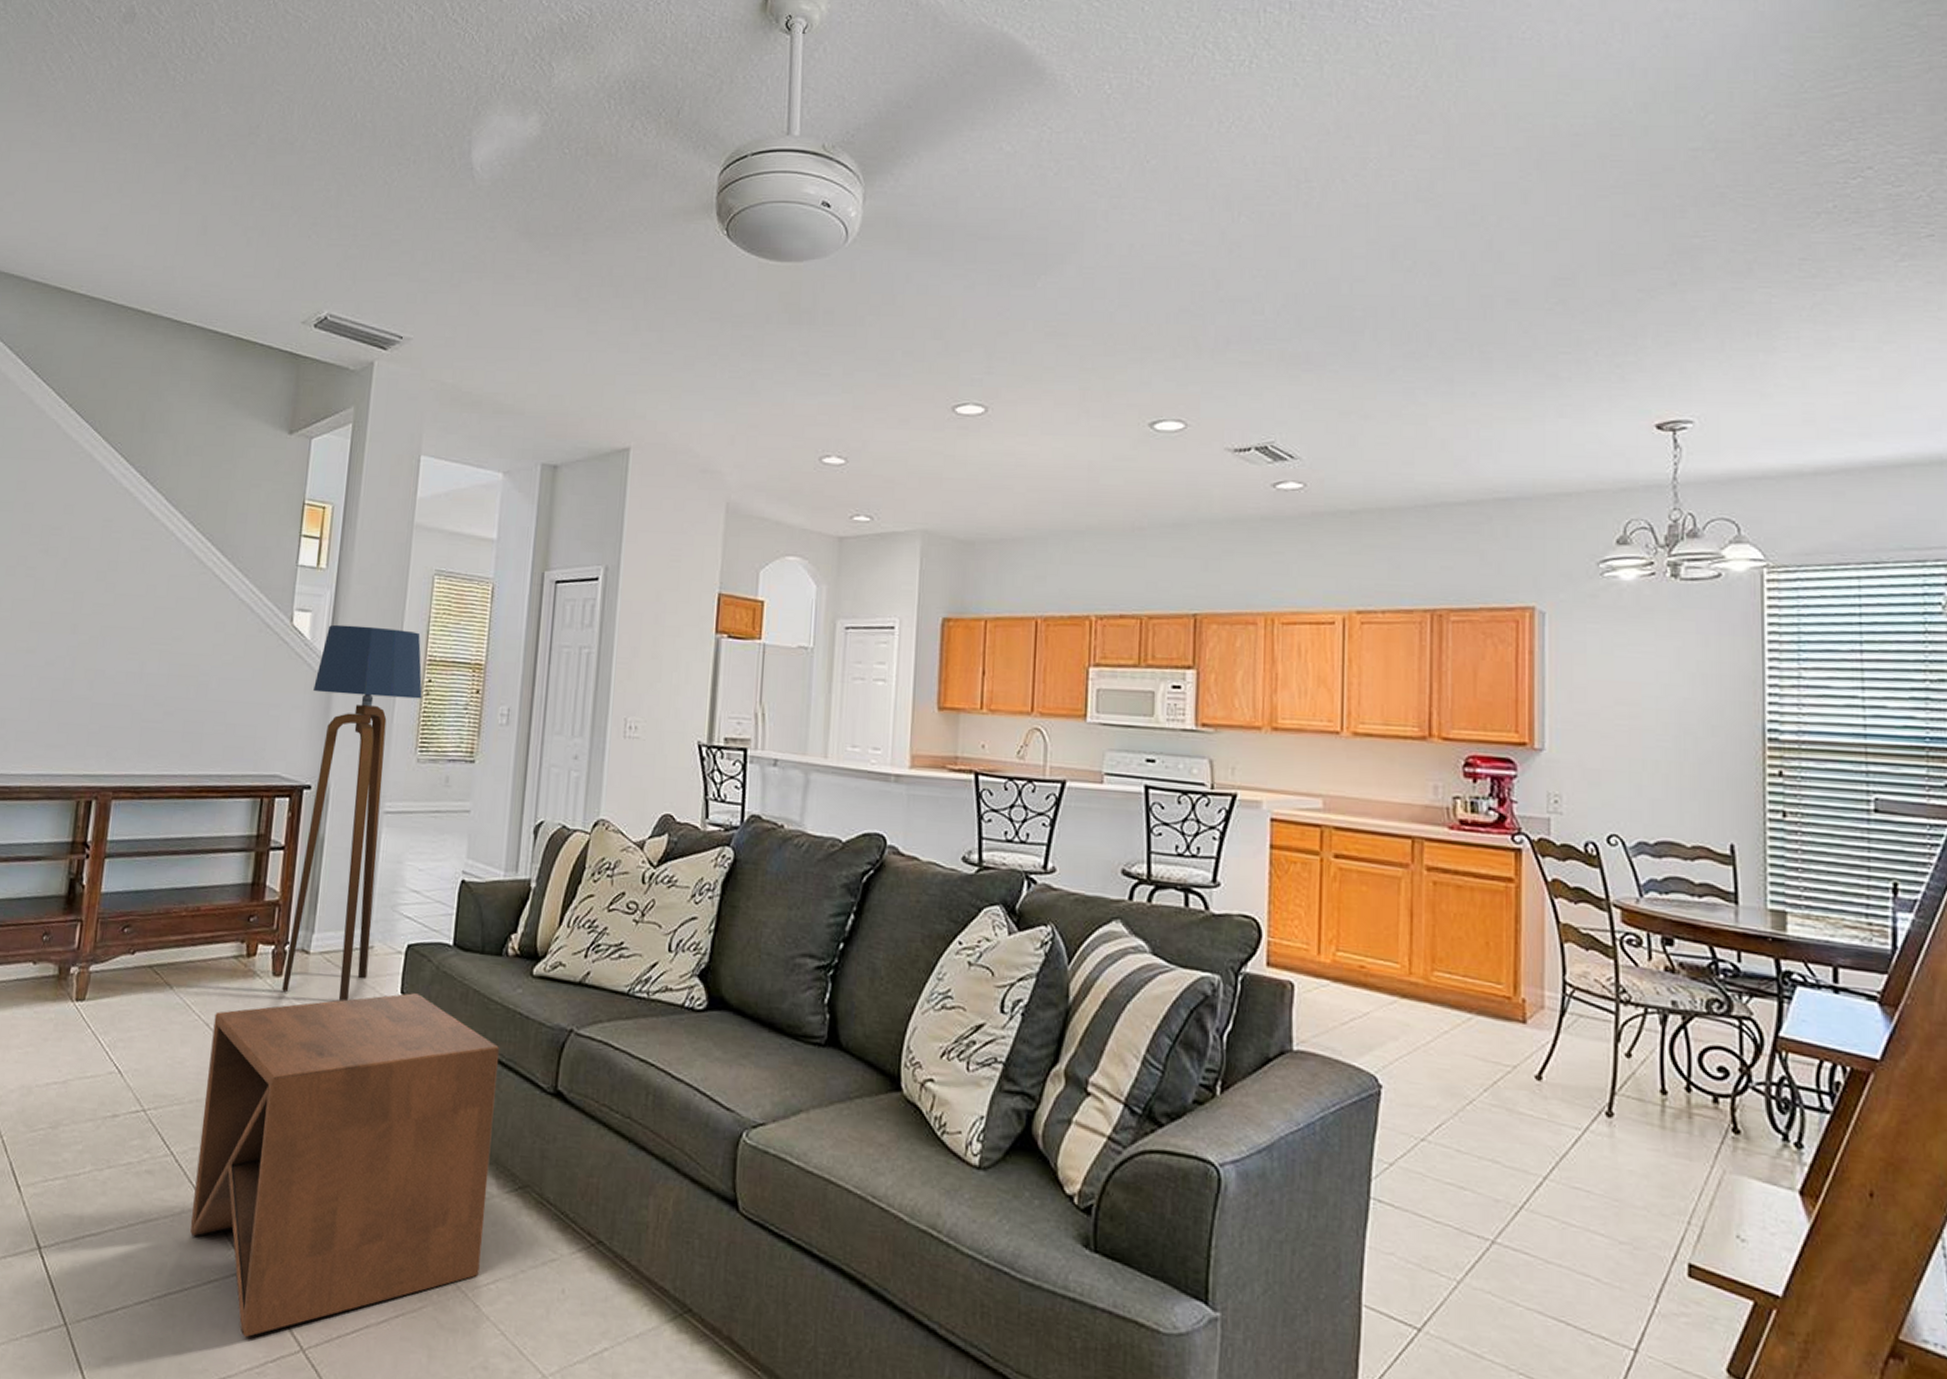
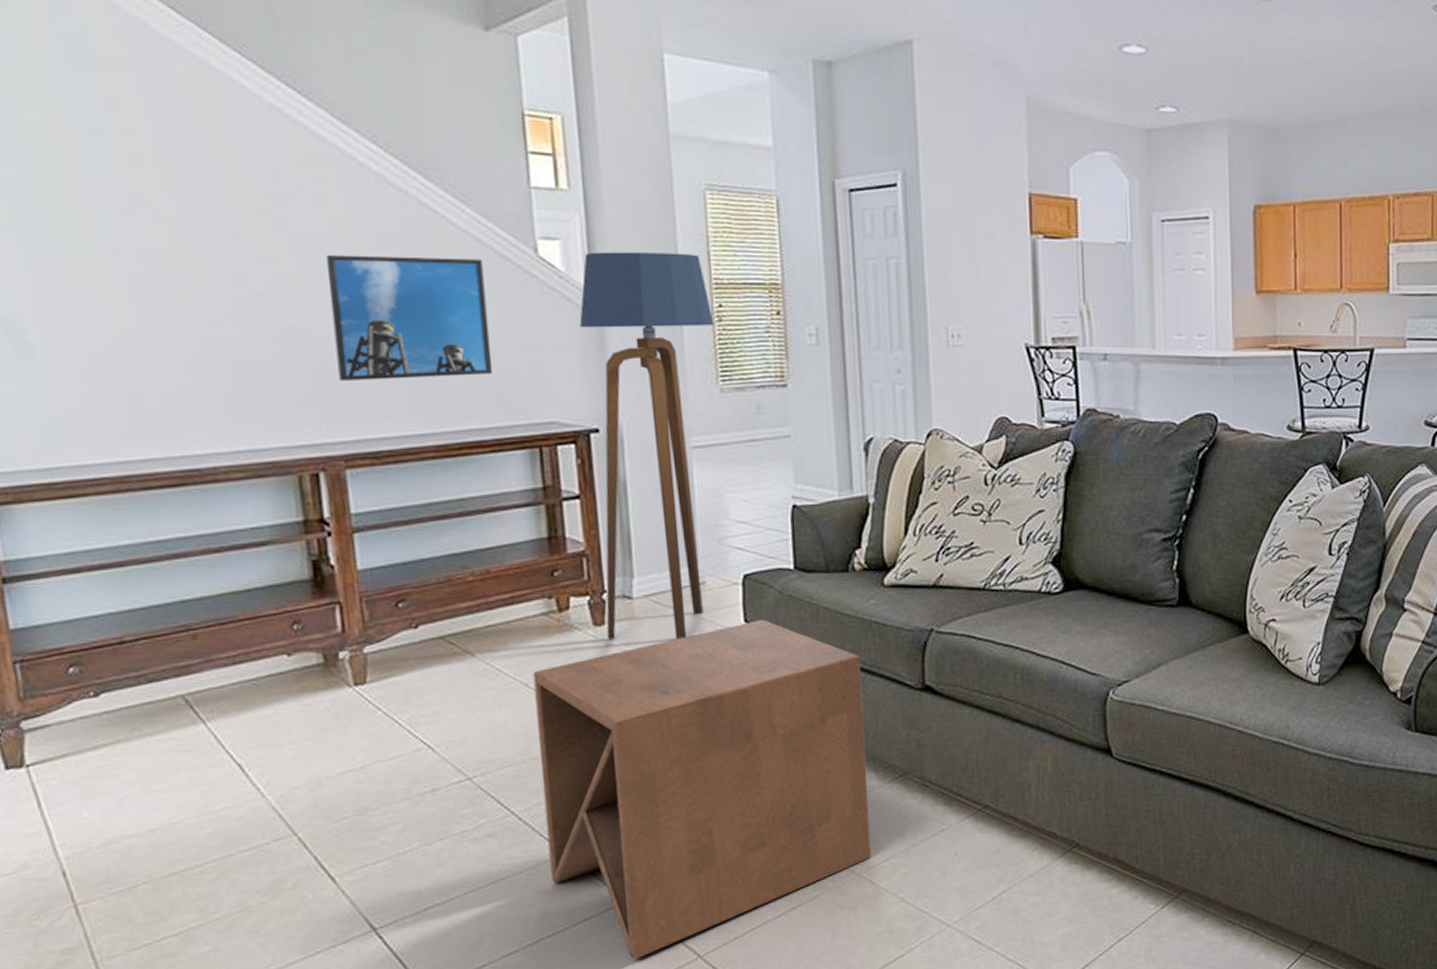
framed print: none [124,614,249,727] -> present [326,255,493,381]

